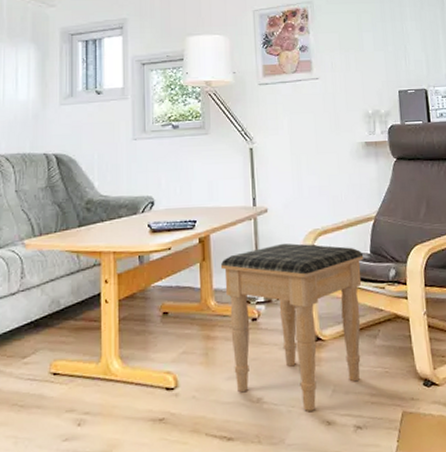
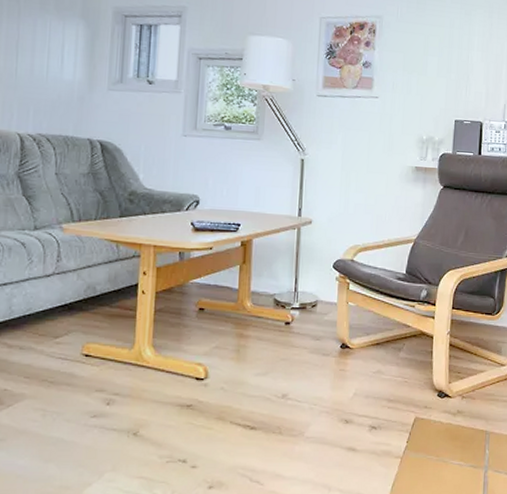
footstool: present [220,243,364,411] -> none [260,256,399,410]

